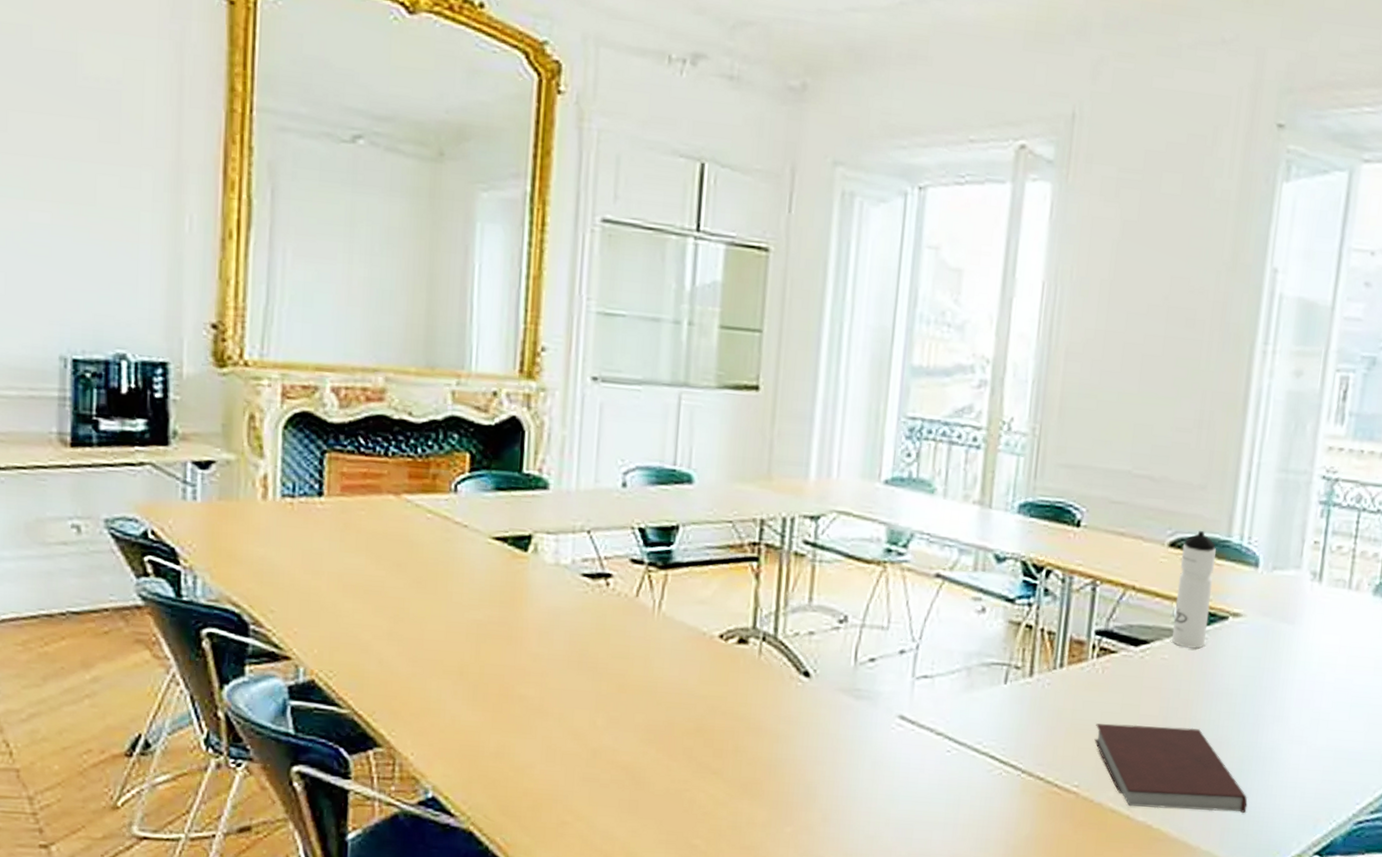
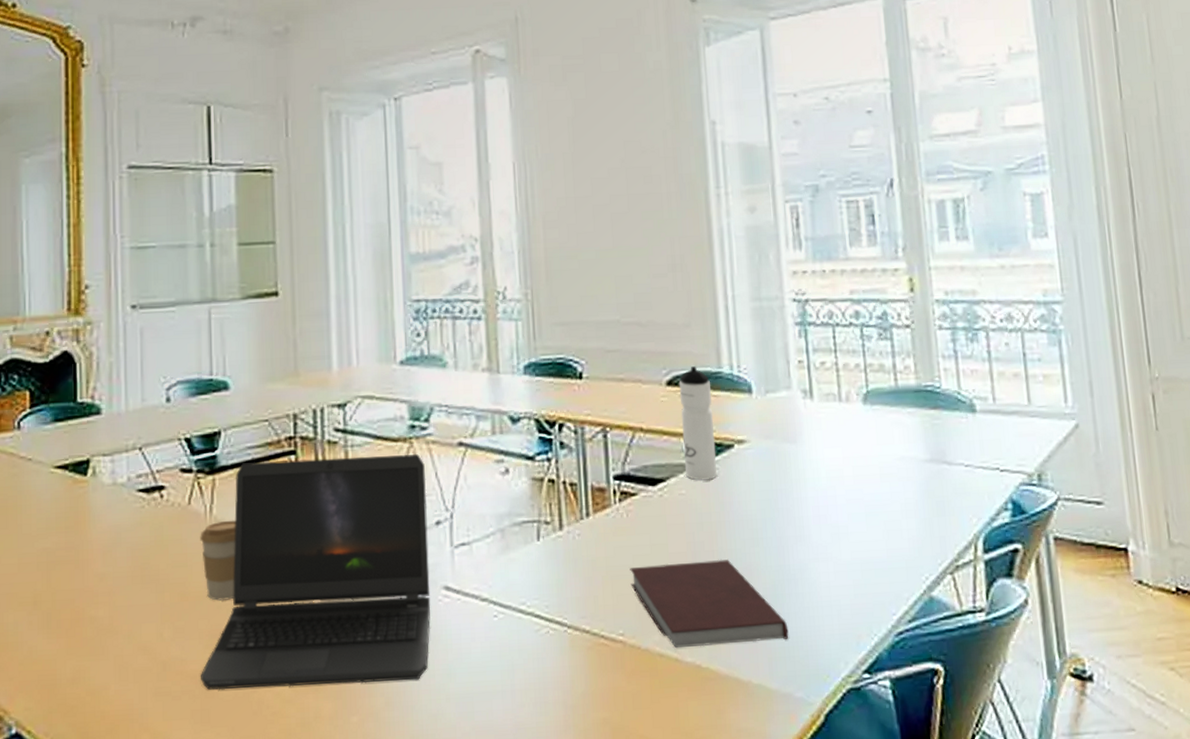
laptop computer: none [632,562,896,801] -> present [201,454,431,690]
coffee cup: none [645,618,686,699] -> present [200,520,236,602]

